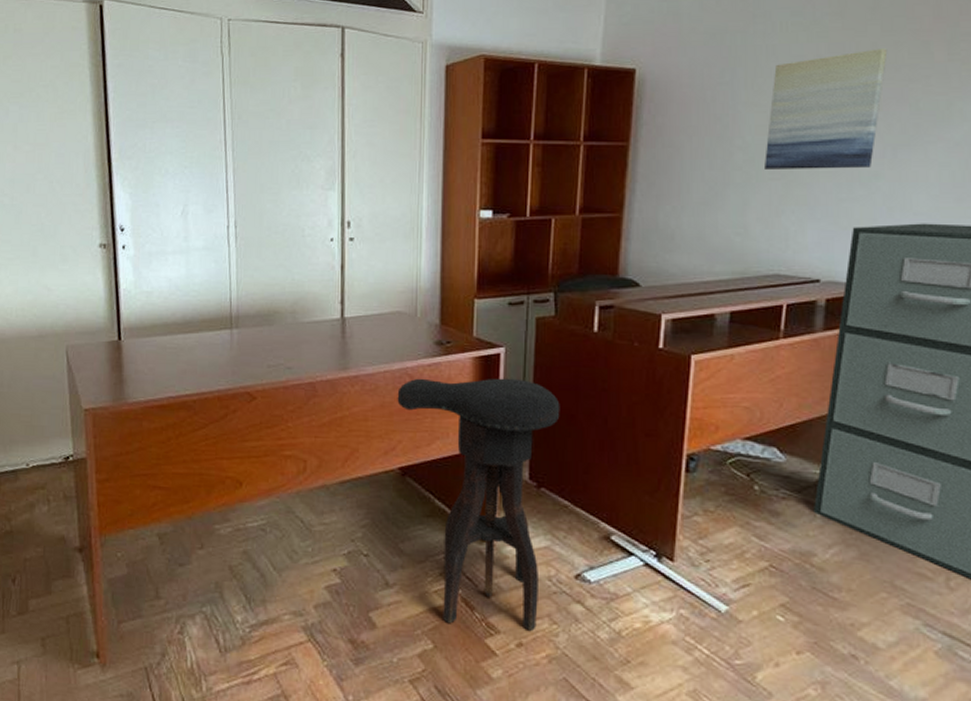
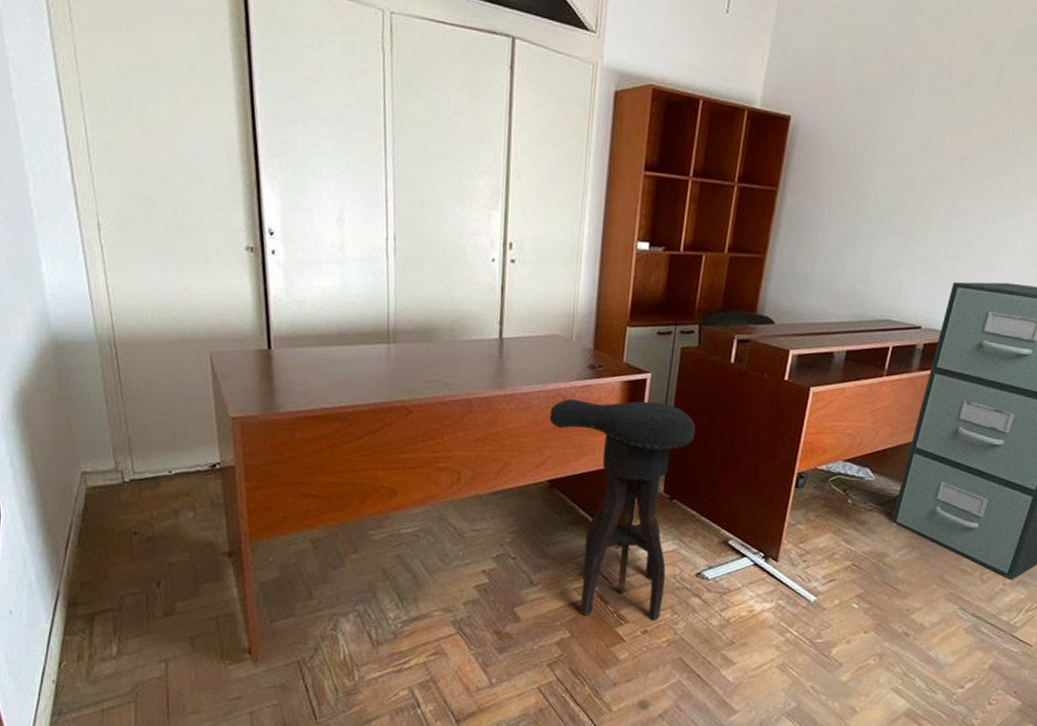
wall art: present [765,48,888,169] -> none [890,121,1003,230]

